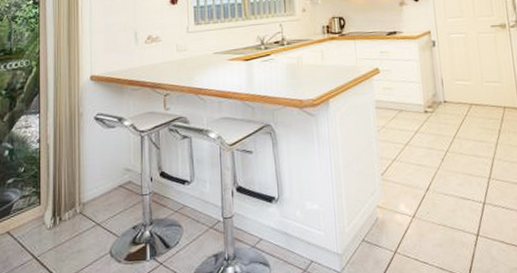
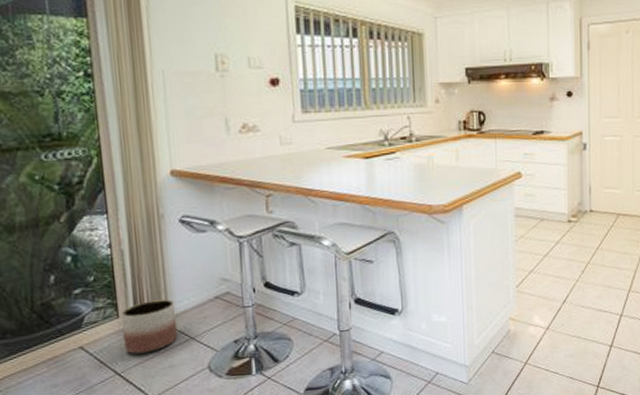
planter: none [42,188,87,239] -> present [121,299,178,354]

